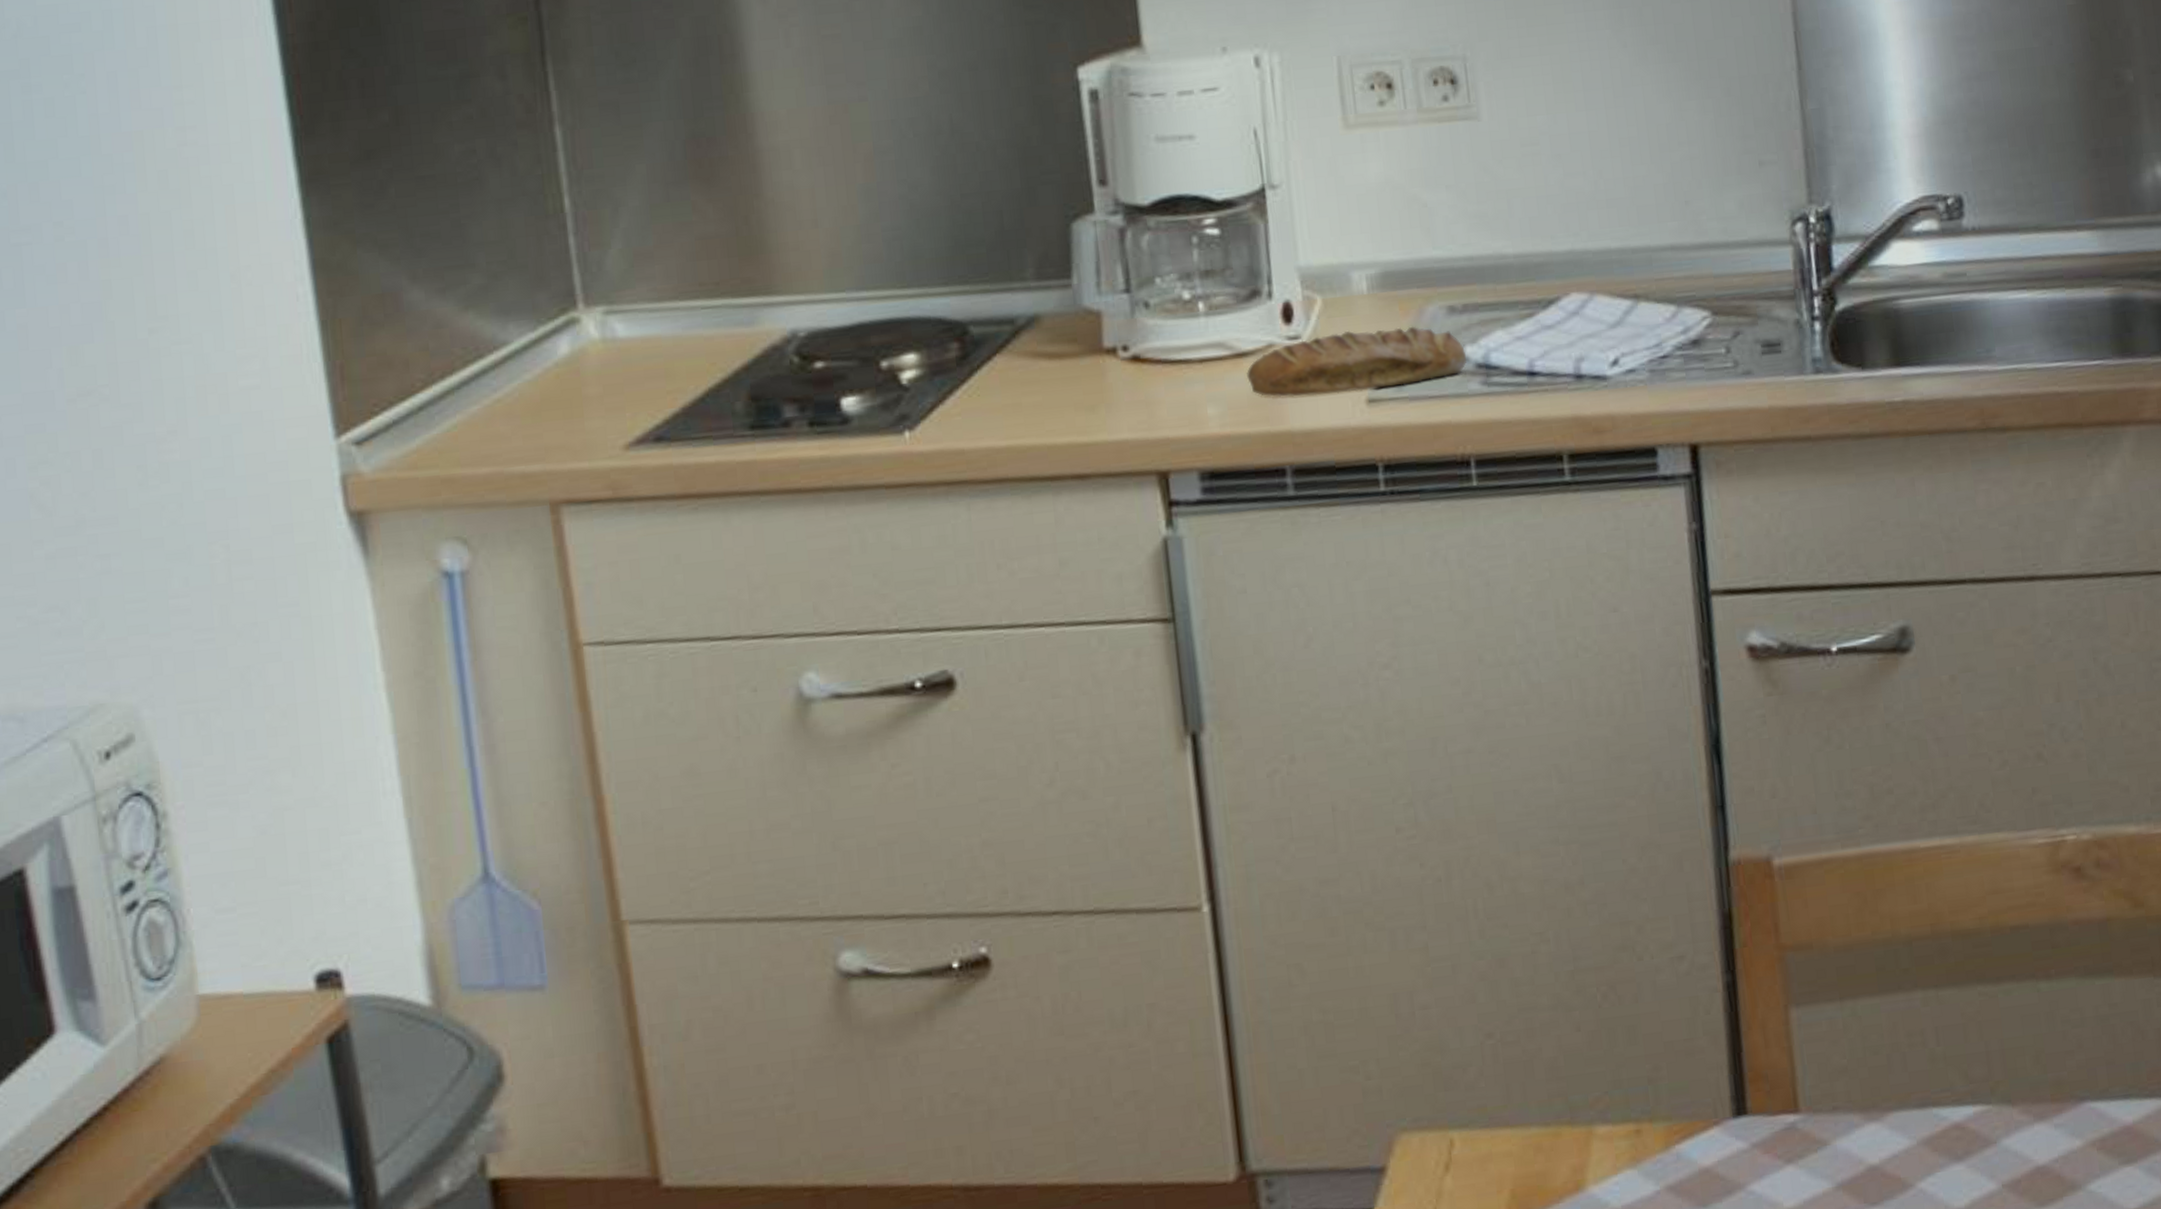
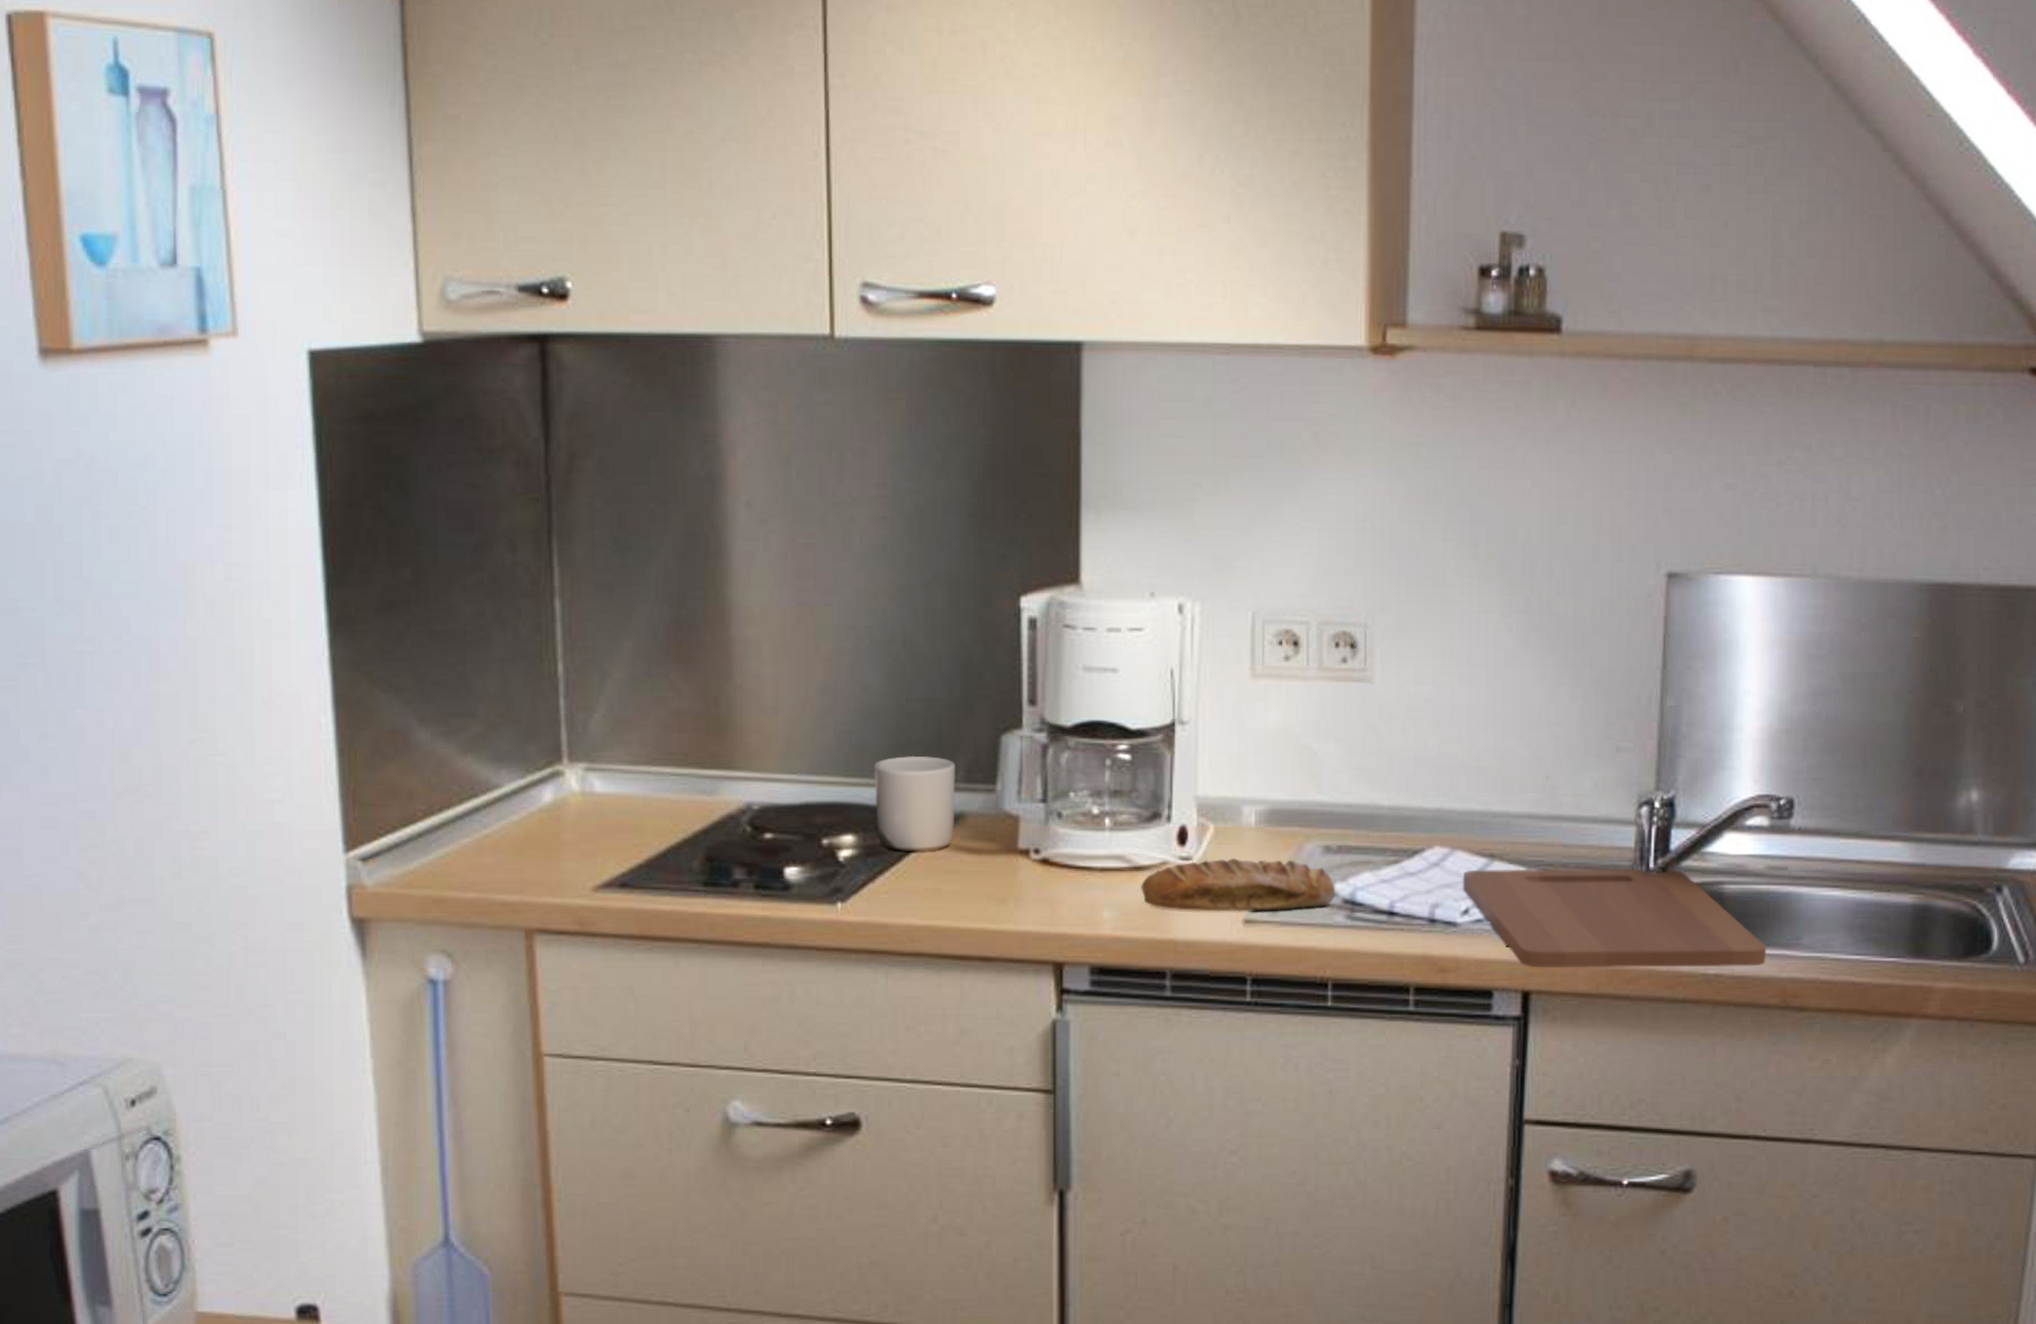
mug: none [931,254,1030,366] -> present [873,755,956,852]
cutting board: none [1606,288,1957,418] -> present [1462,868,1766,968]

